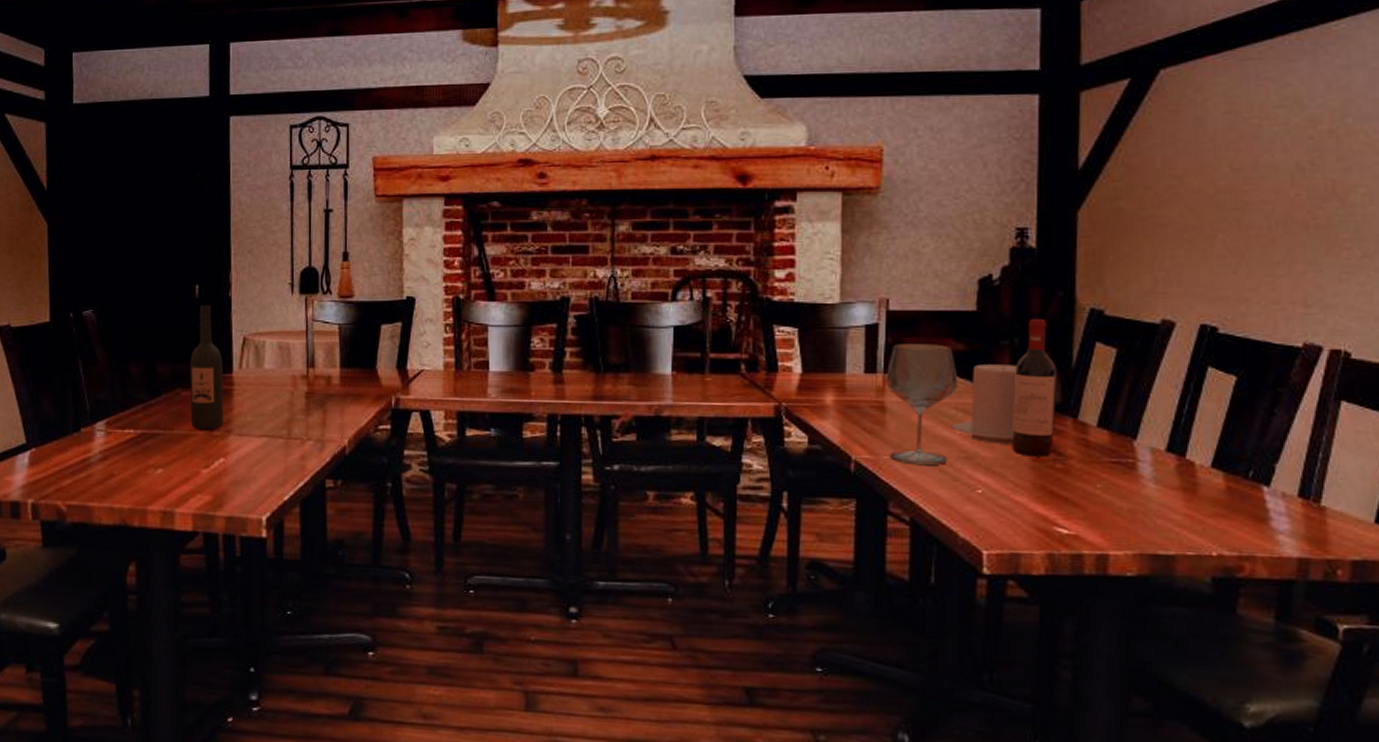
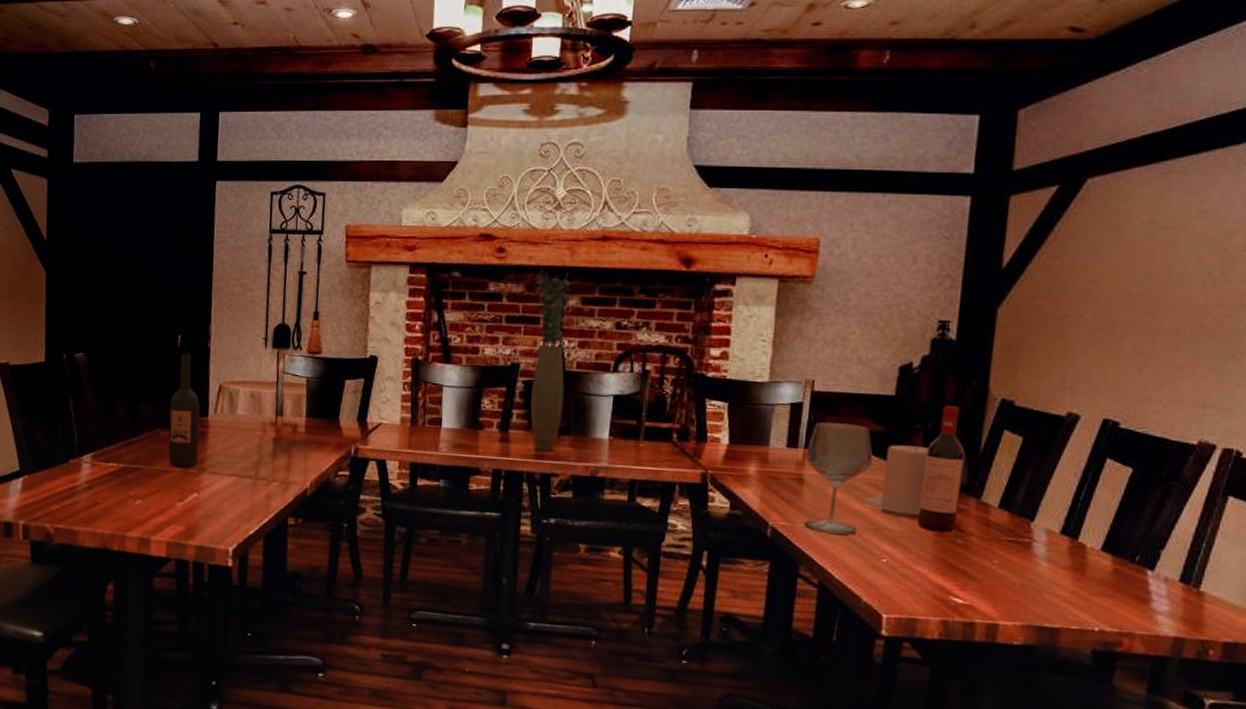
vase: none [583,193,620,391] -> present [530,268,571,452]

